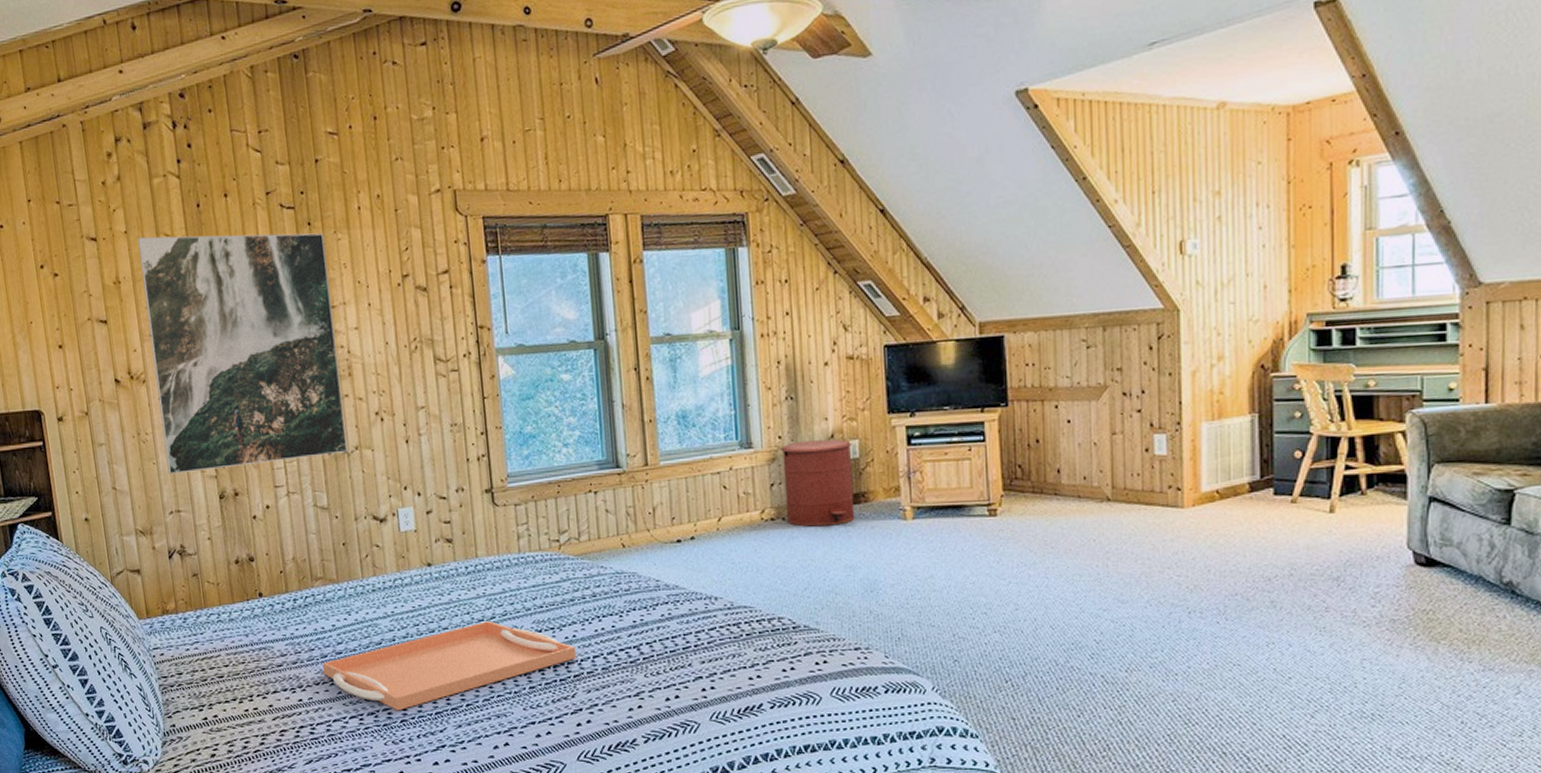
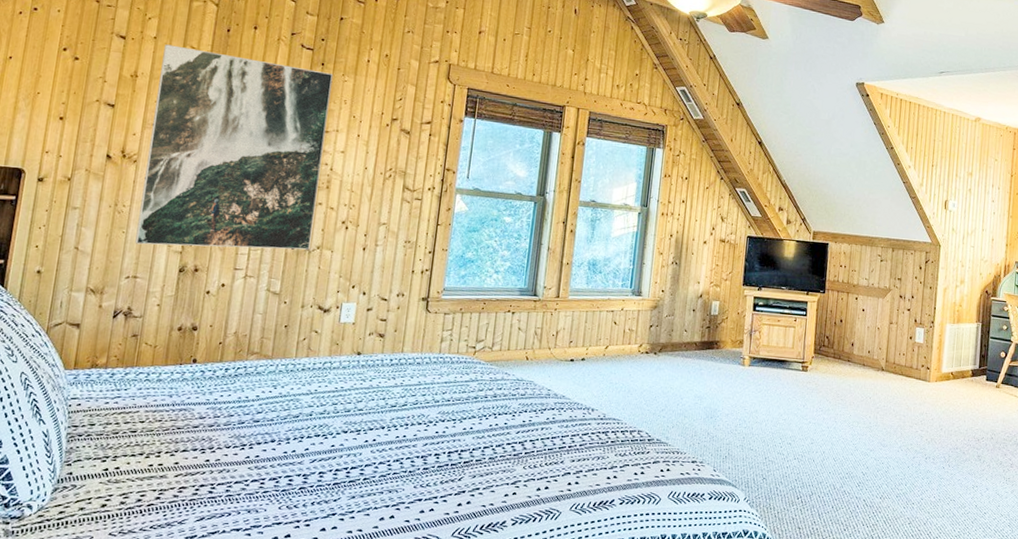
serving tray: present [322,621,576,711] -> none [236,407,471,479]
trash can: present [781,439,855,527] -> none [657,296,714,363]

